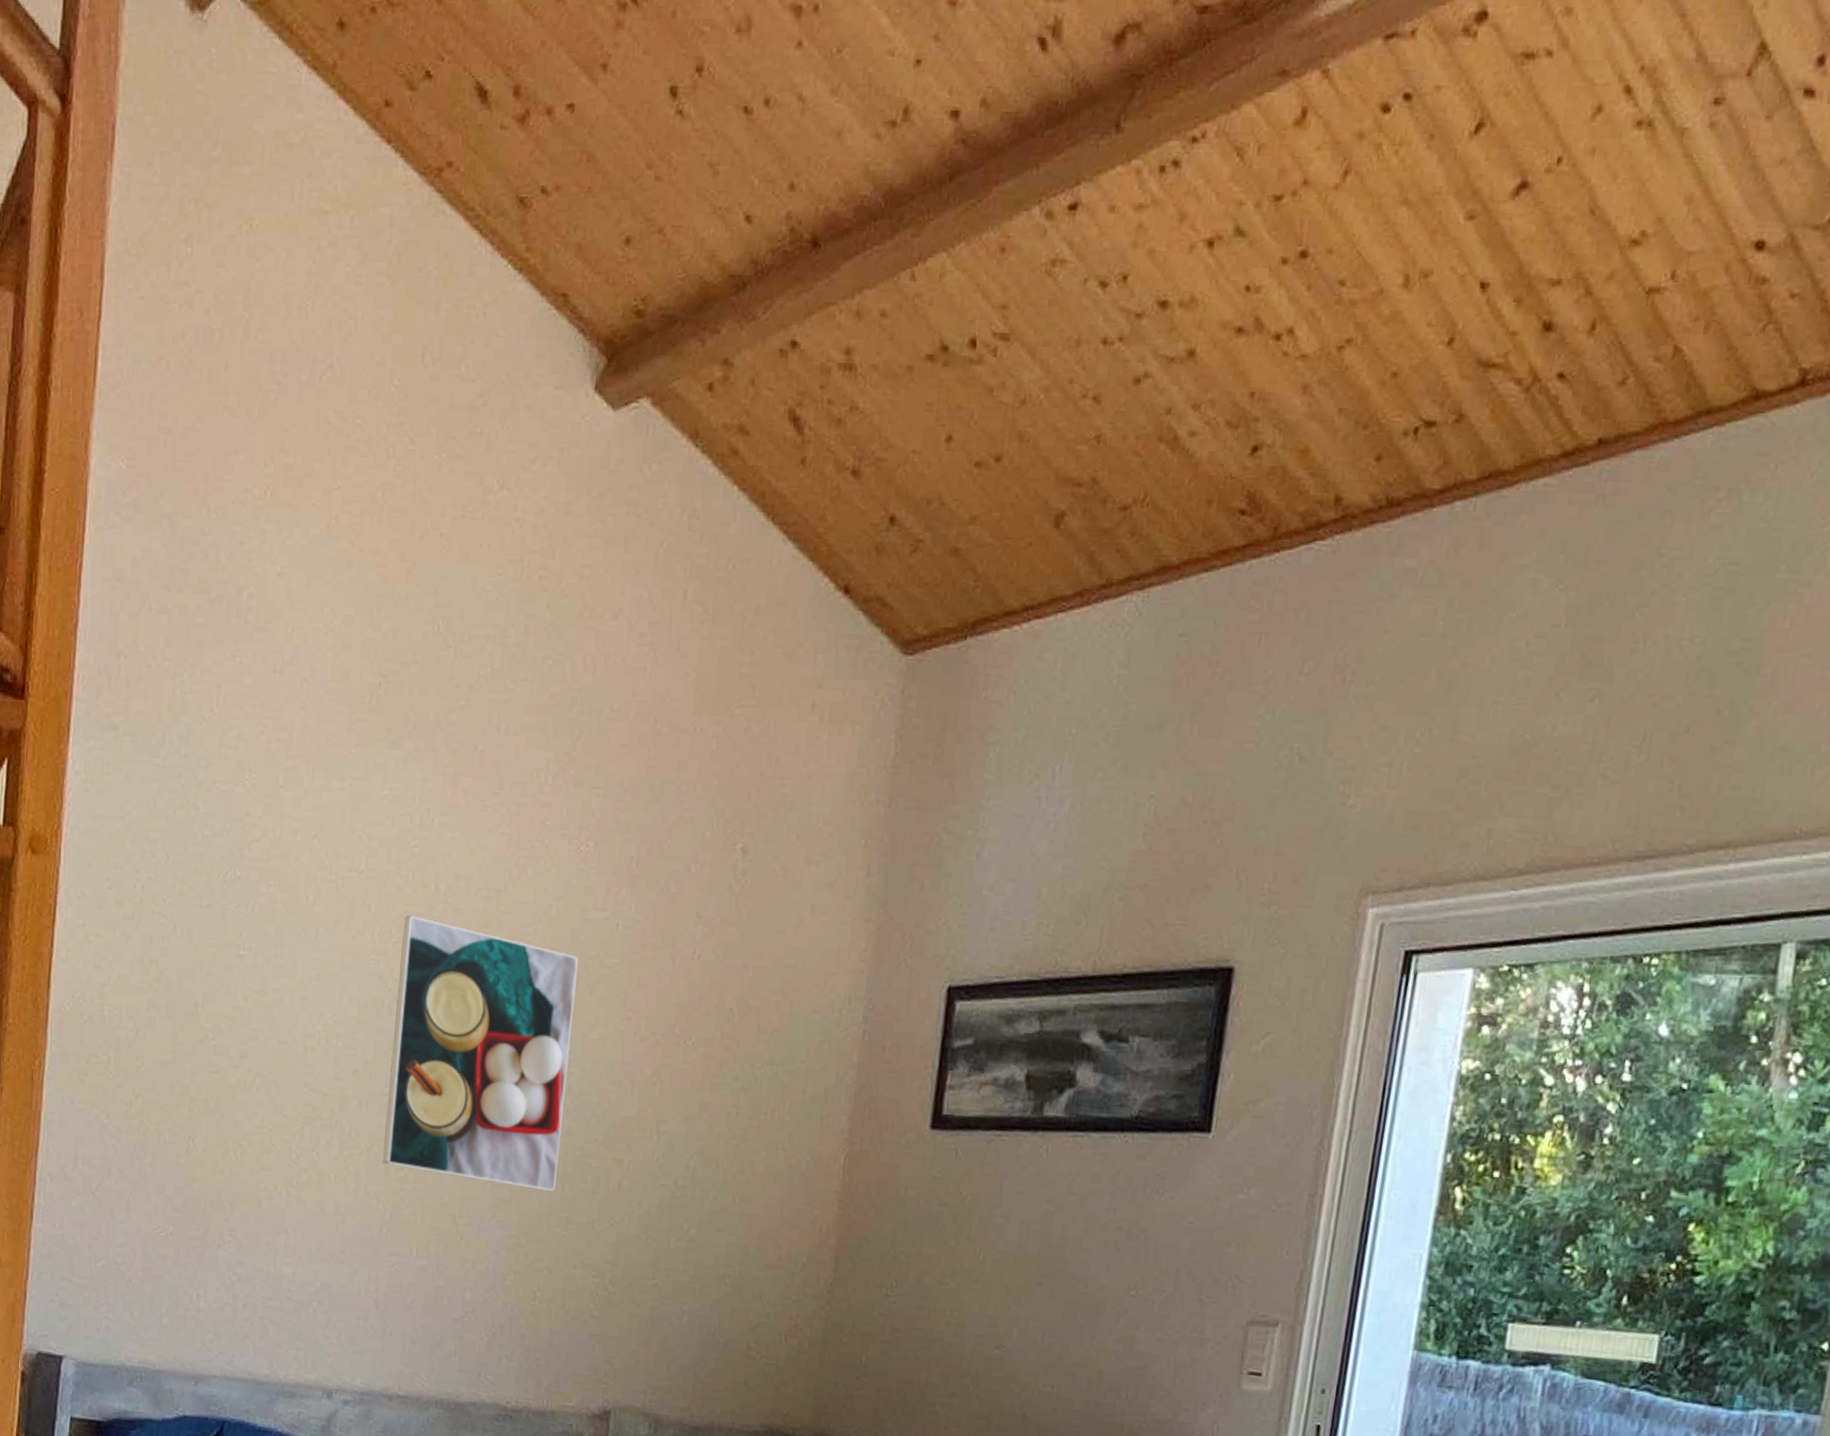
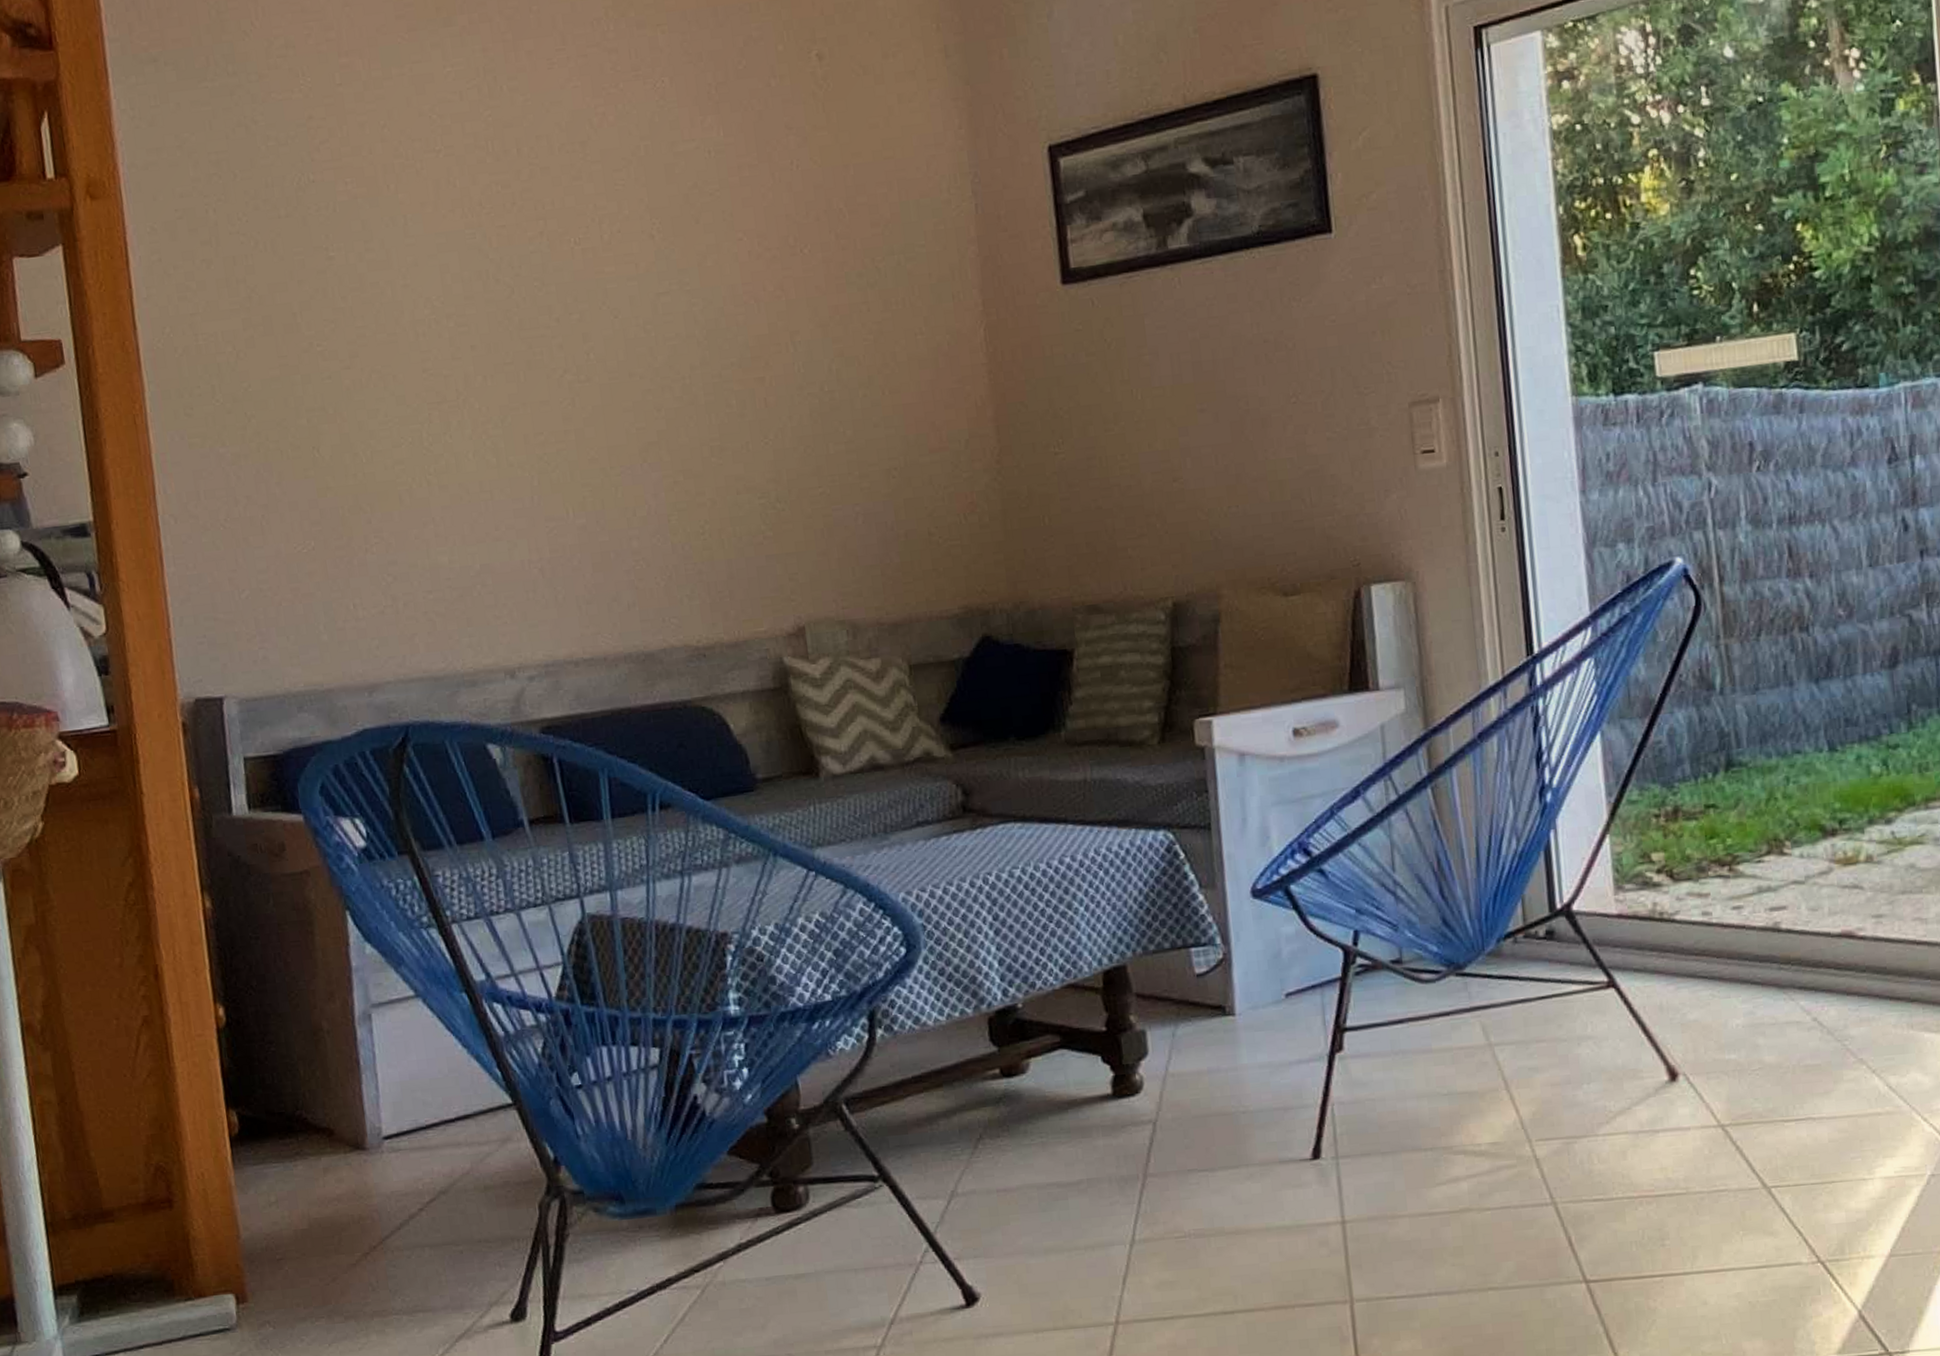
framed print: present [383,916,578,1192] -> none [492,183,702,433]

